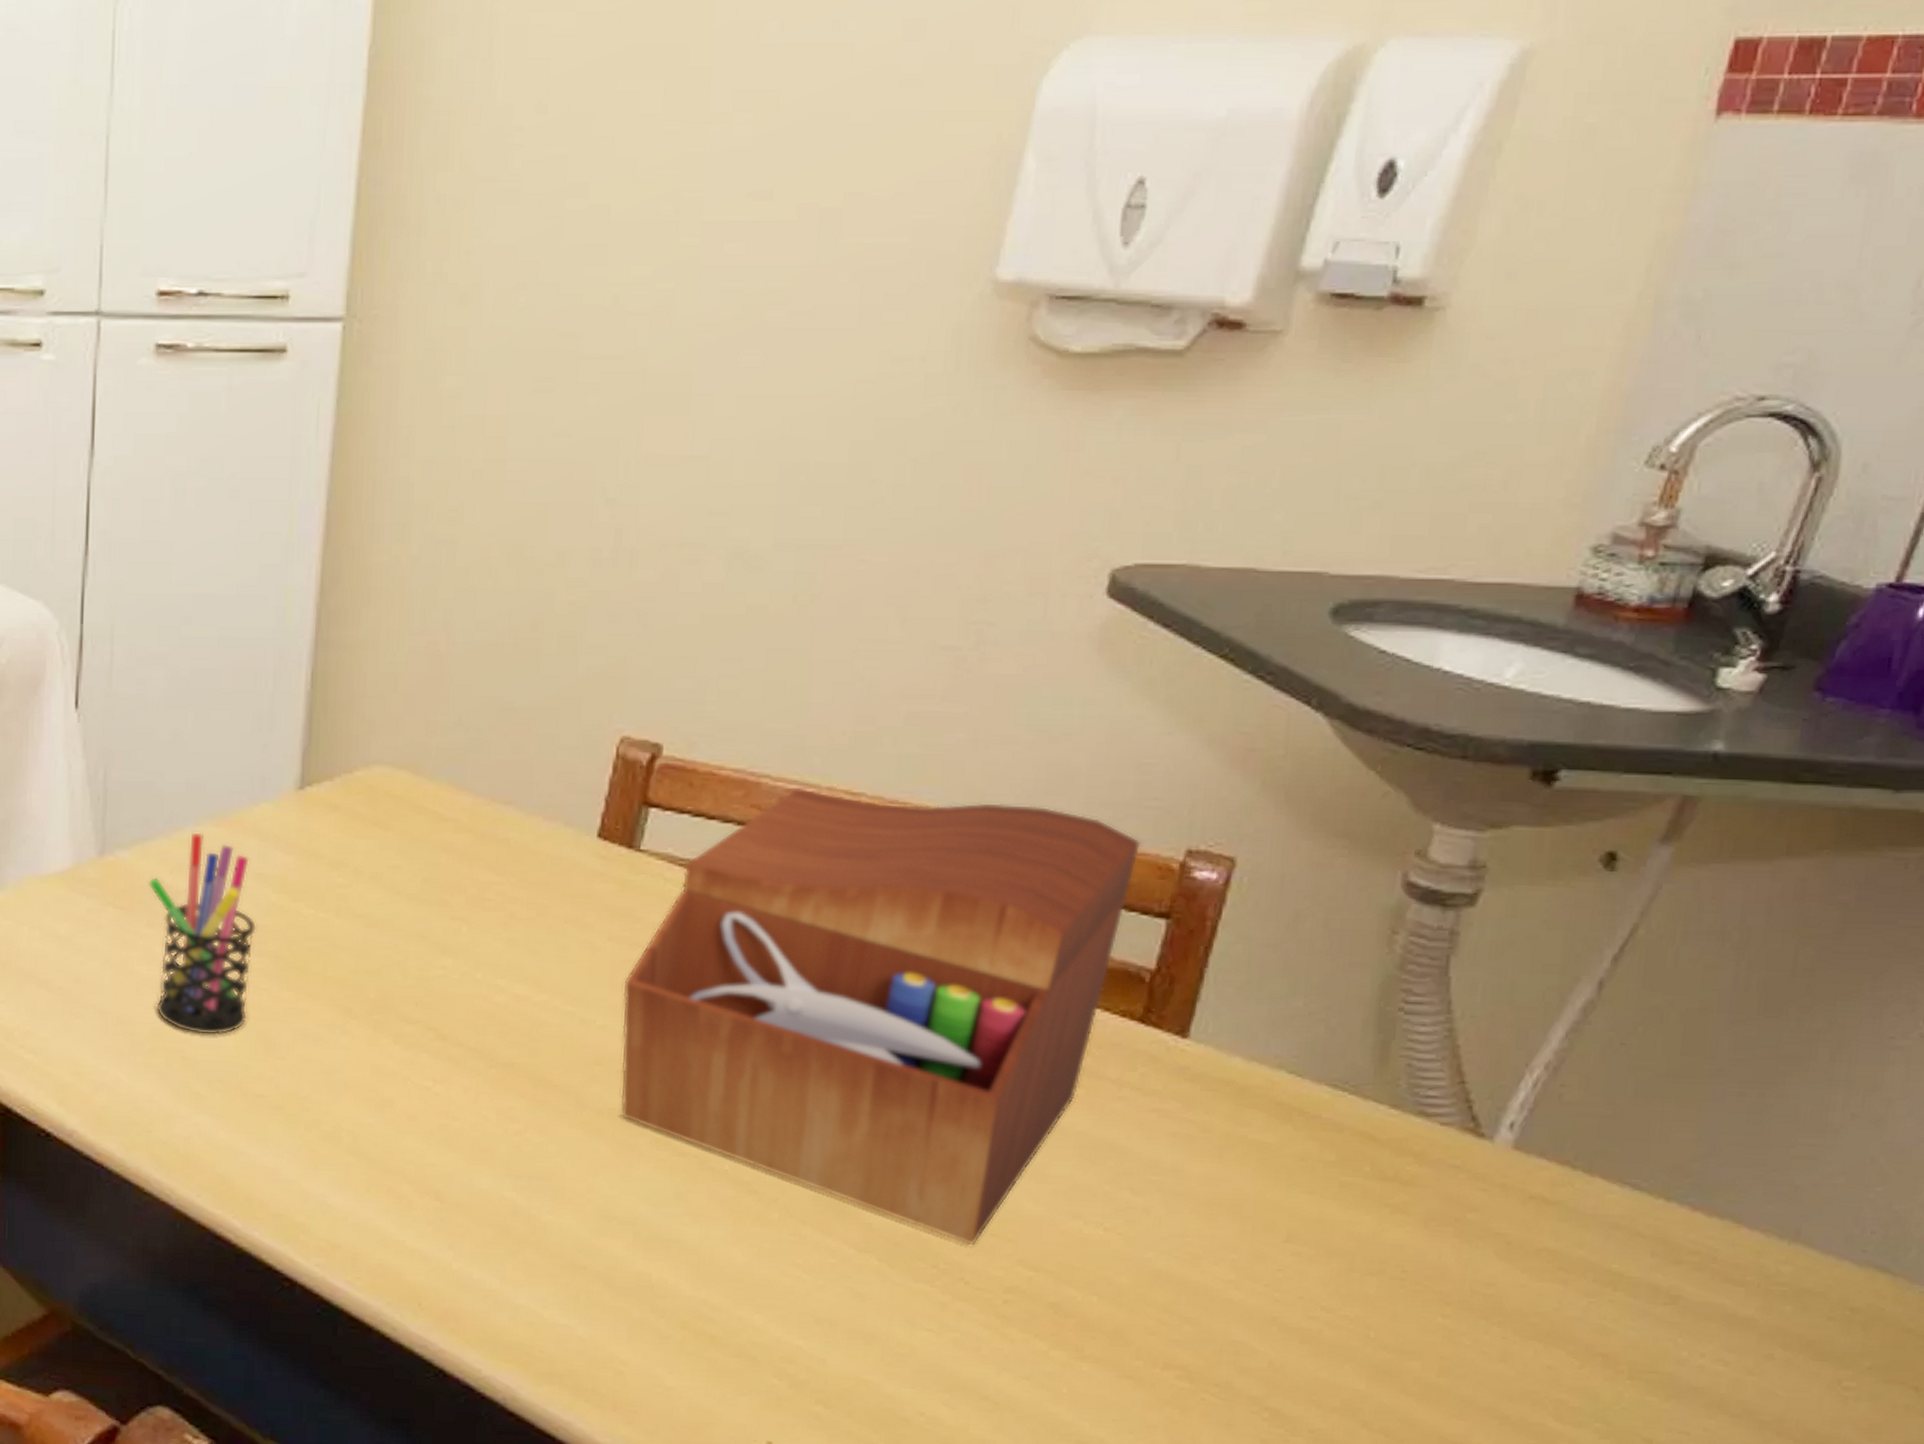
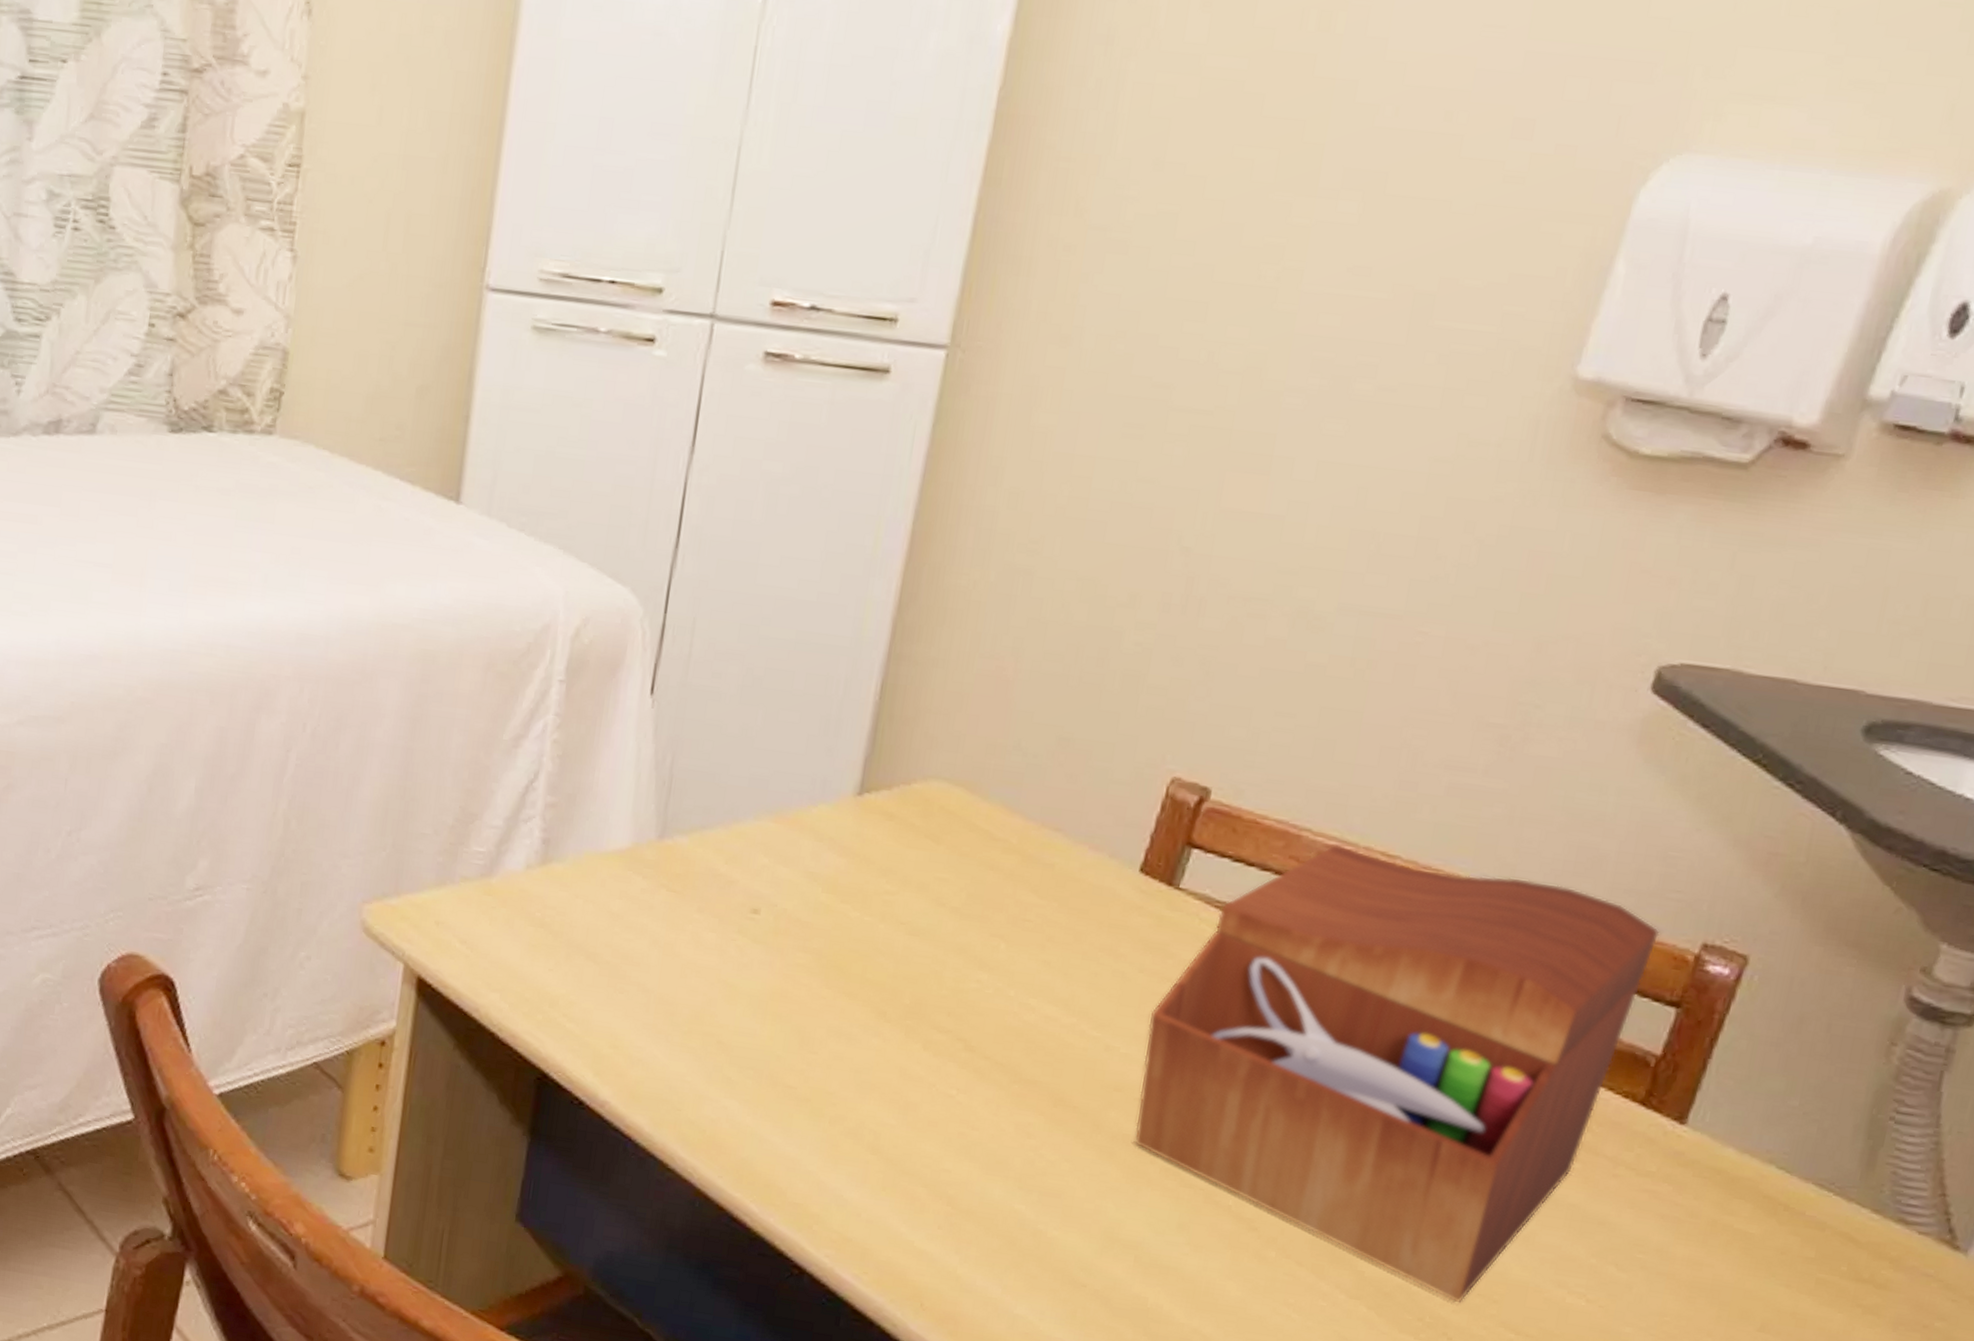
pen holder: present [147,832,257,1036] -> none [698,825,804,1024]

